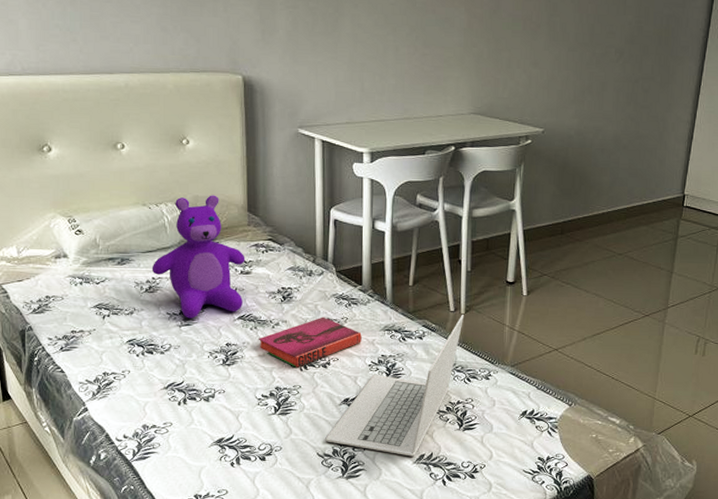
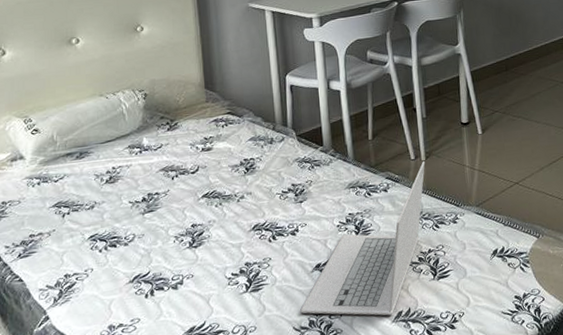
teddy bear: present [151,195,245,319] -> none [111,76,206,204]
hardback book: present [259,316,362,368] -> none [225,183,328,240]

